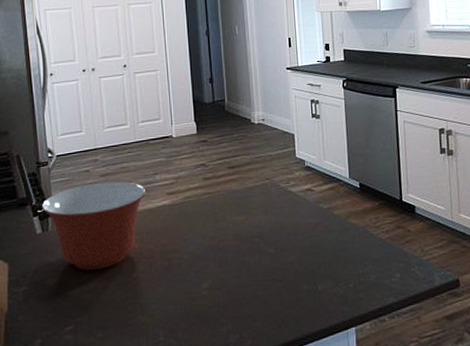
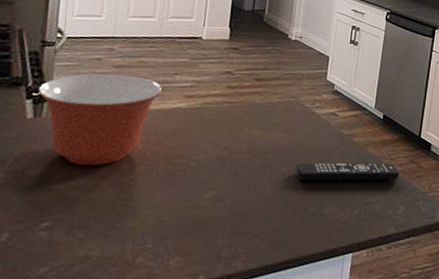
remote control: none [283,231,388,260] -> present [296,162,400,181]

